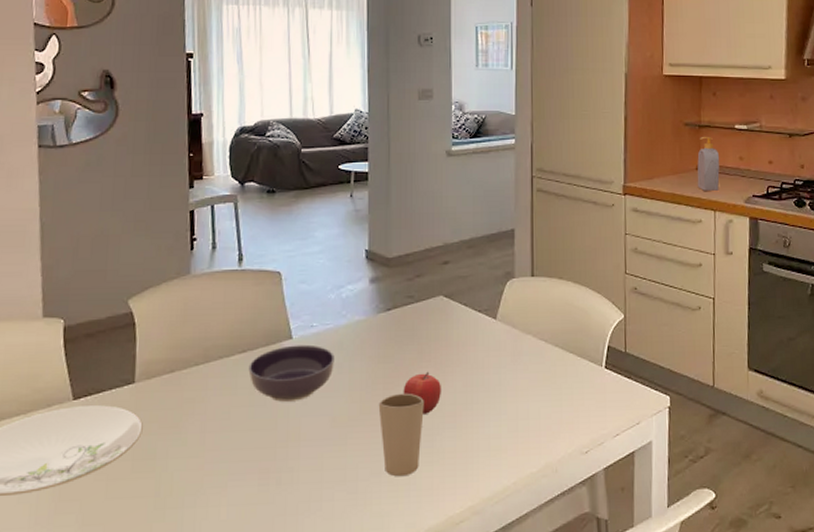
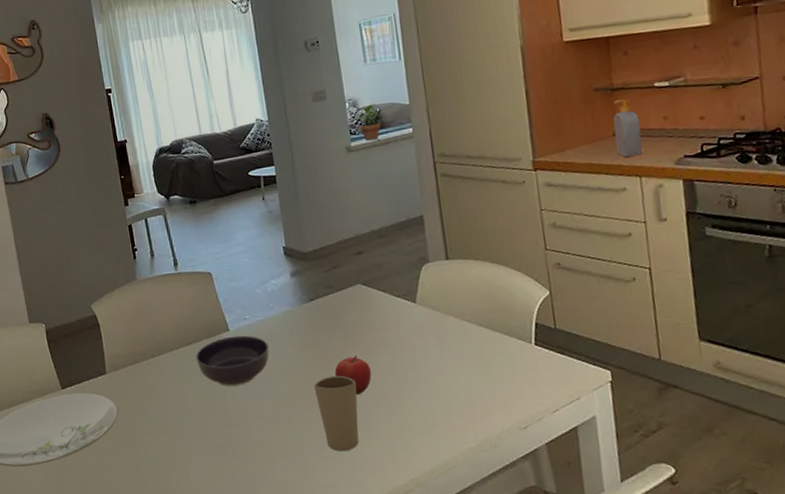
potted plant: none [456,109,486,148] -> present [352,103,381,142]

